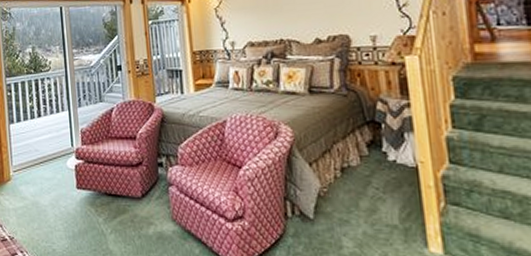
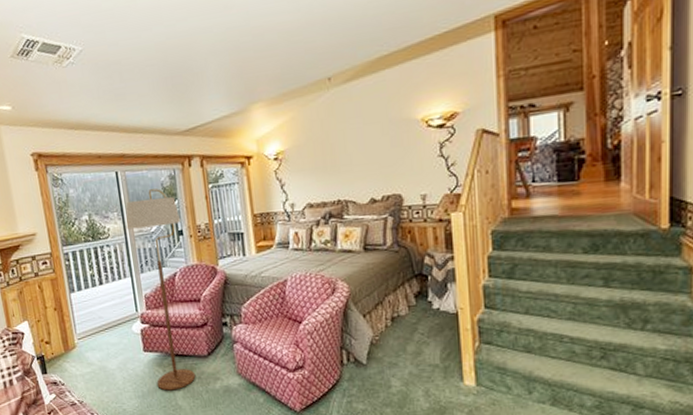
floor lamp: none [67,24,129,233] -> present [125,188,196,391]

